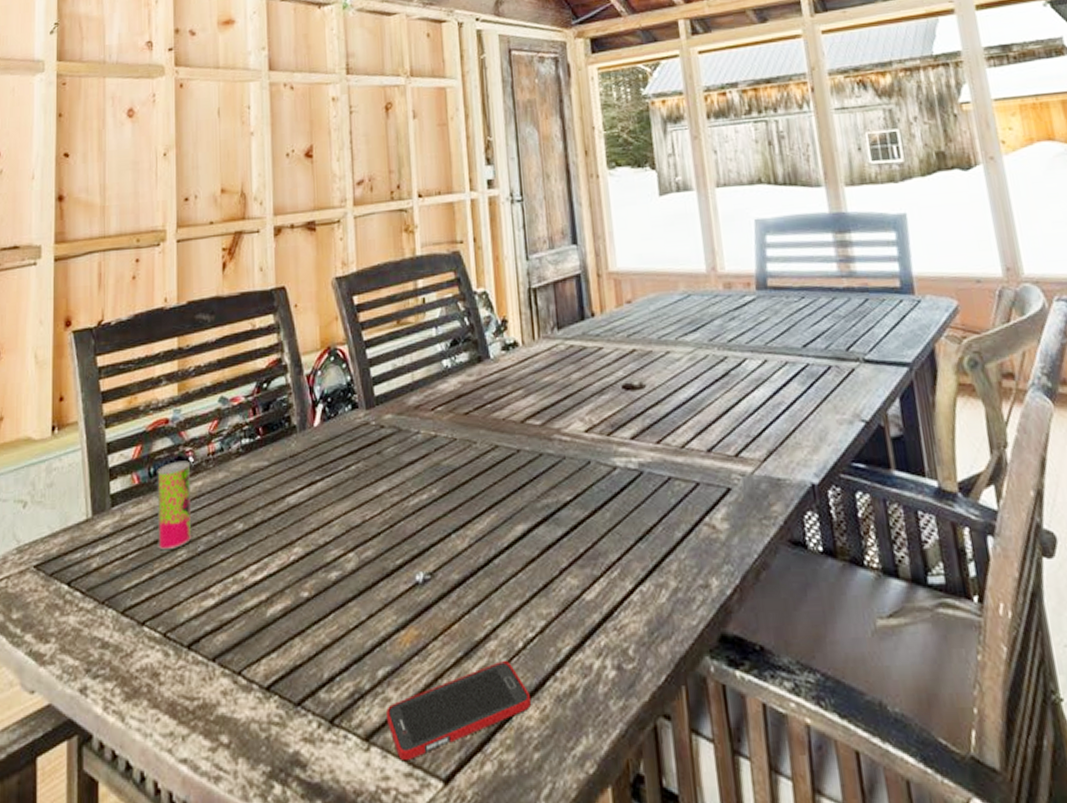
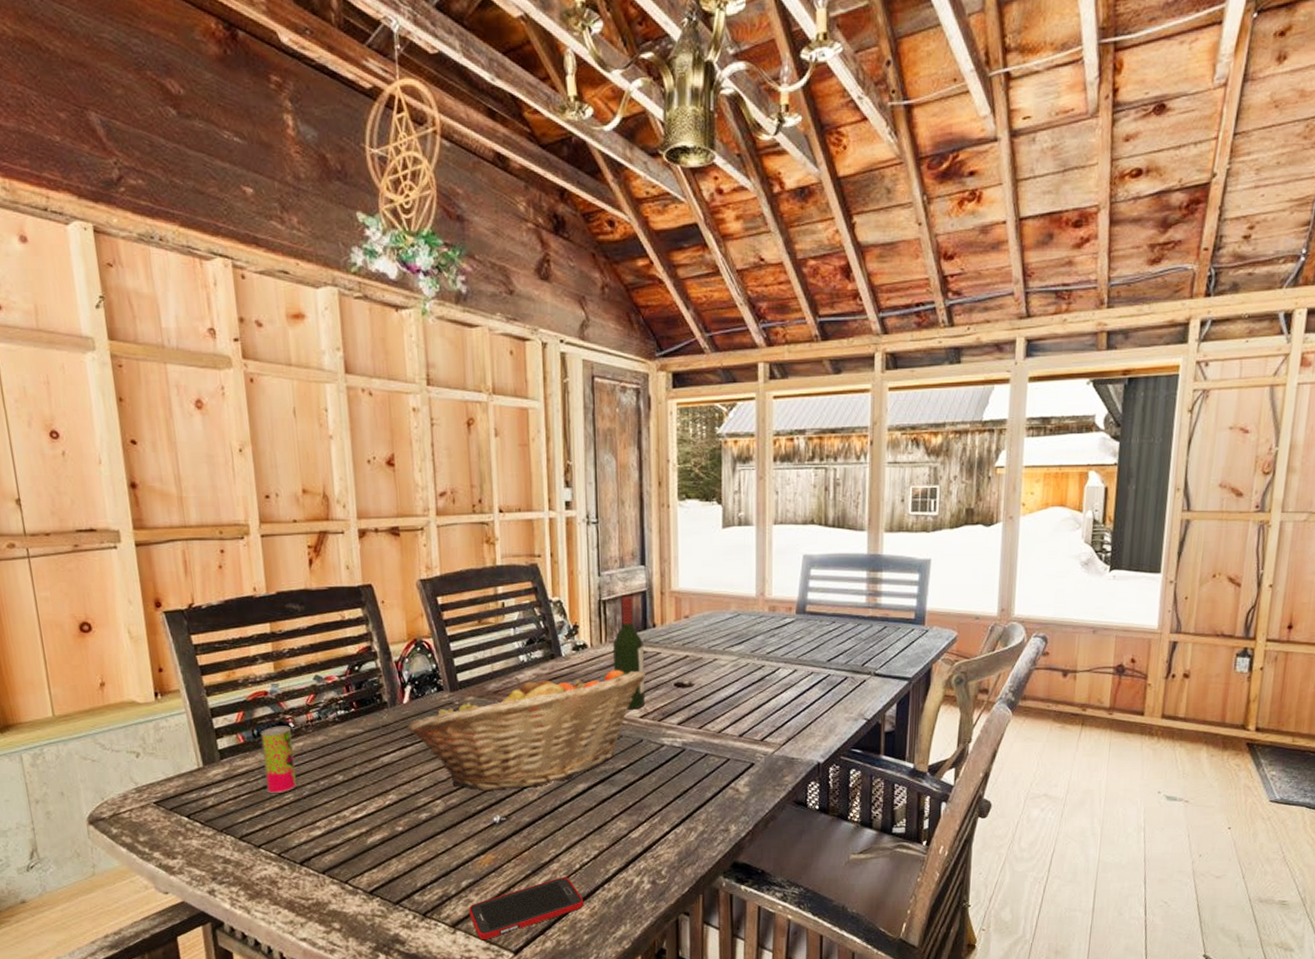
fruit basket: none [316,371,587,538] -> present [406,669,645,790]
wine bottle: none [547,282,589,422] -> present [612,597,645,710]

